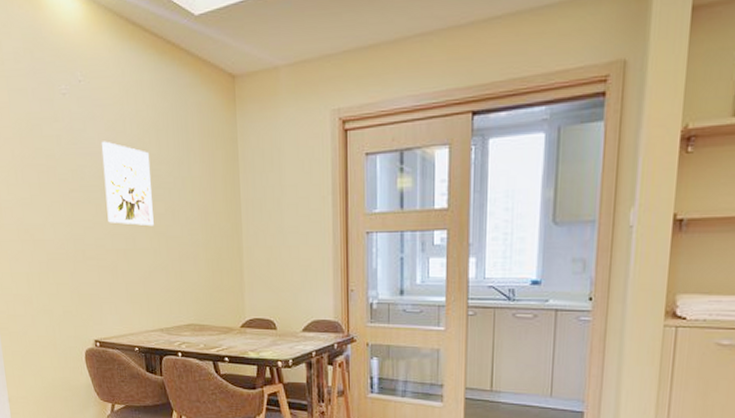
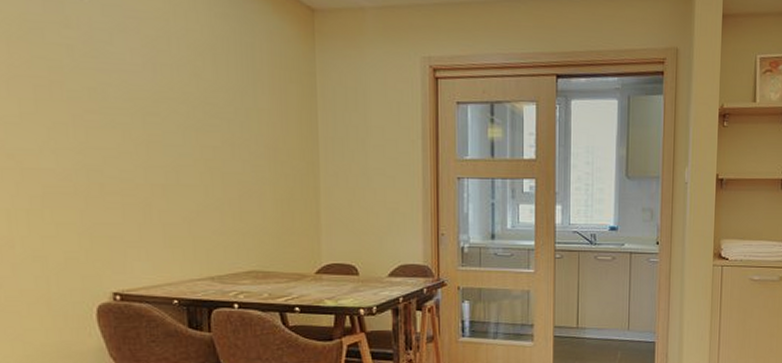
wall art: present [101,141,154,227] -> none [134,58,206,160]

